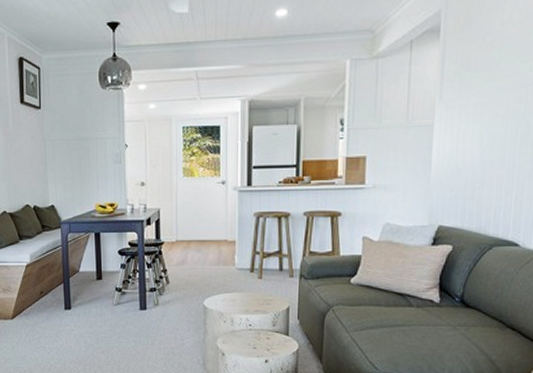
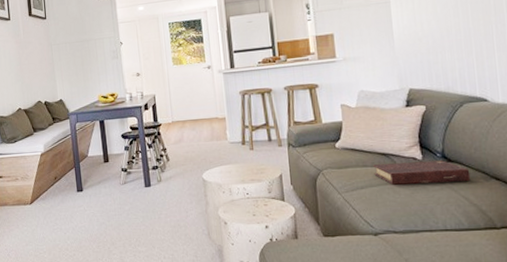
book: none [387,304,487,328] -> present [373,160,471,185]

